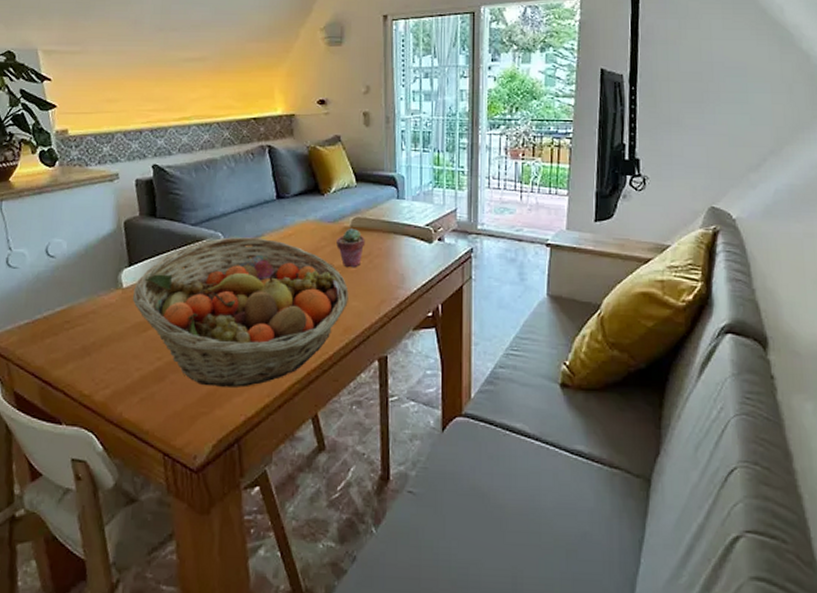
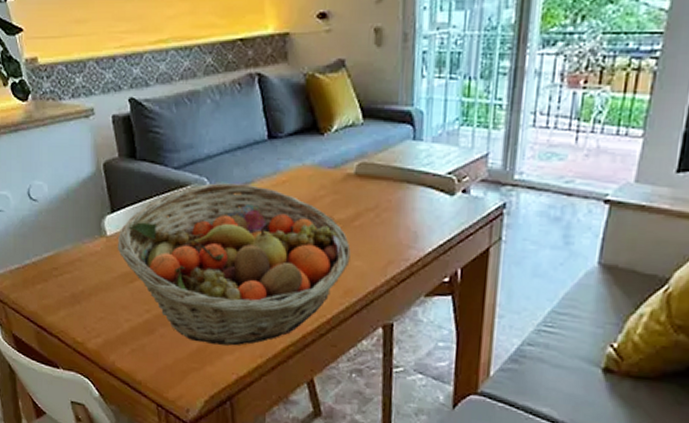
potted succulent: present [336,227,366,268] -> none [337,174,373,223]

